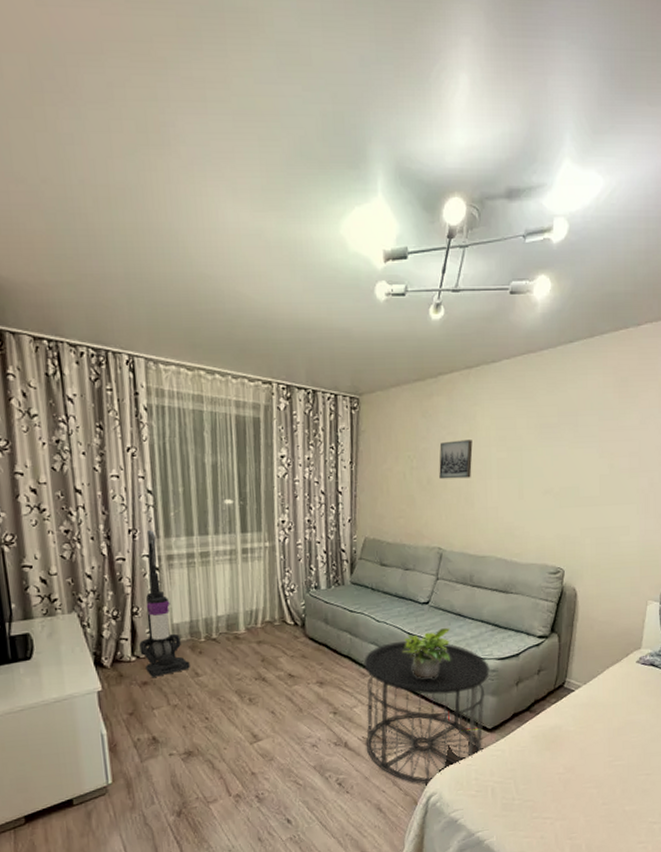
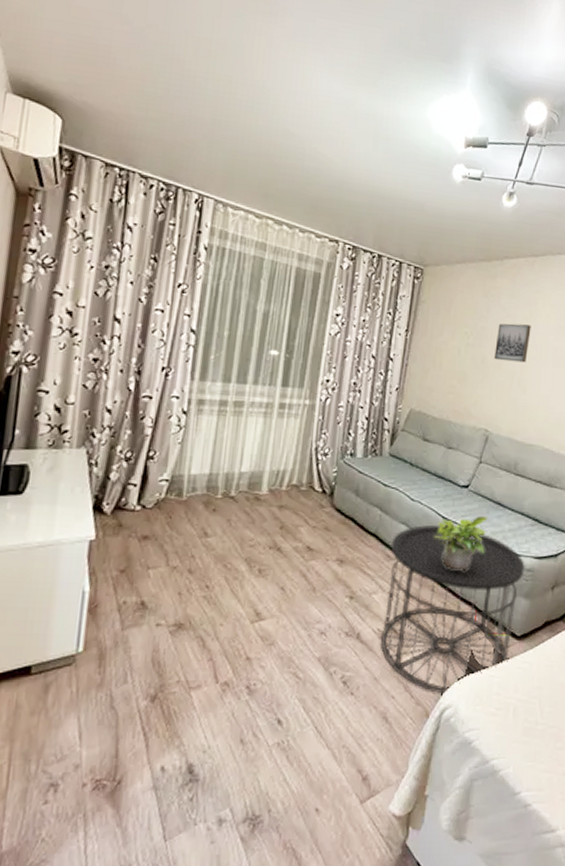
vacuum cleaner: present [139,530,190,677] -> none [147,371,200,532]

